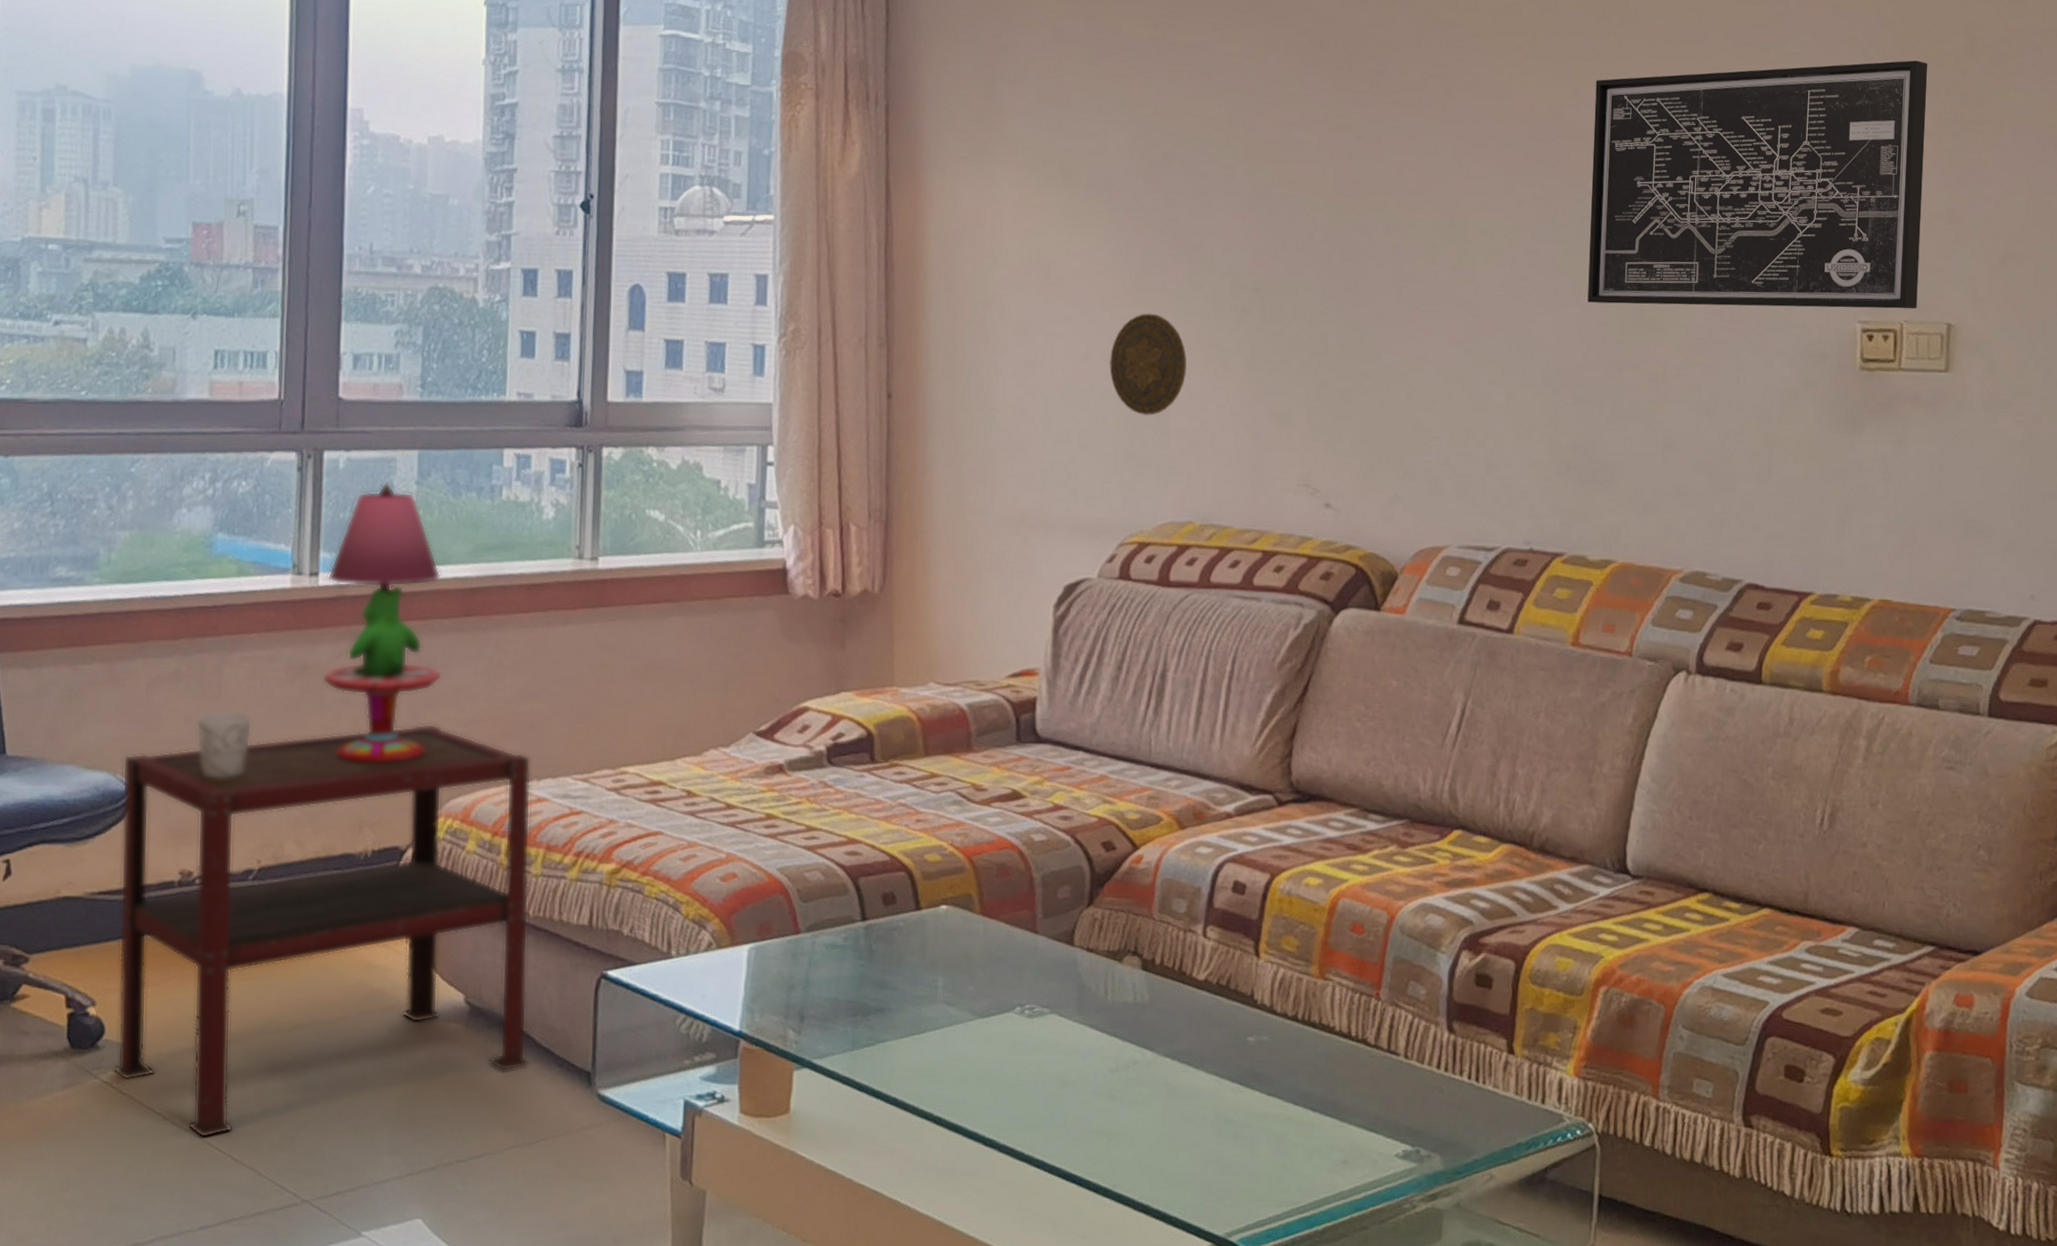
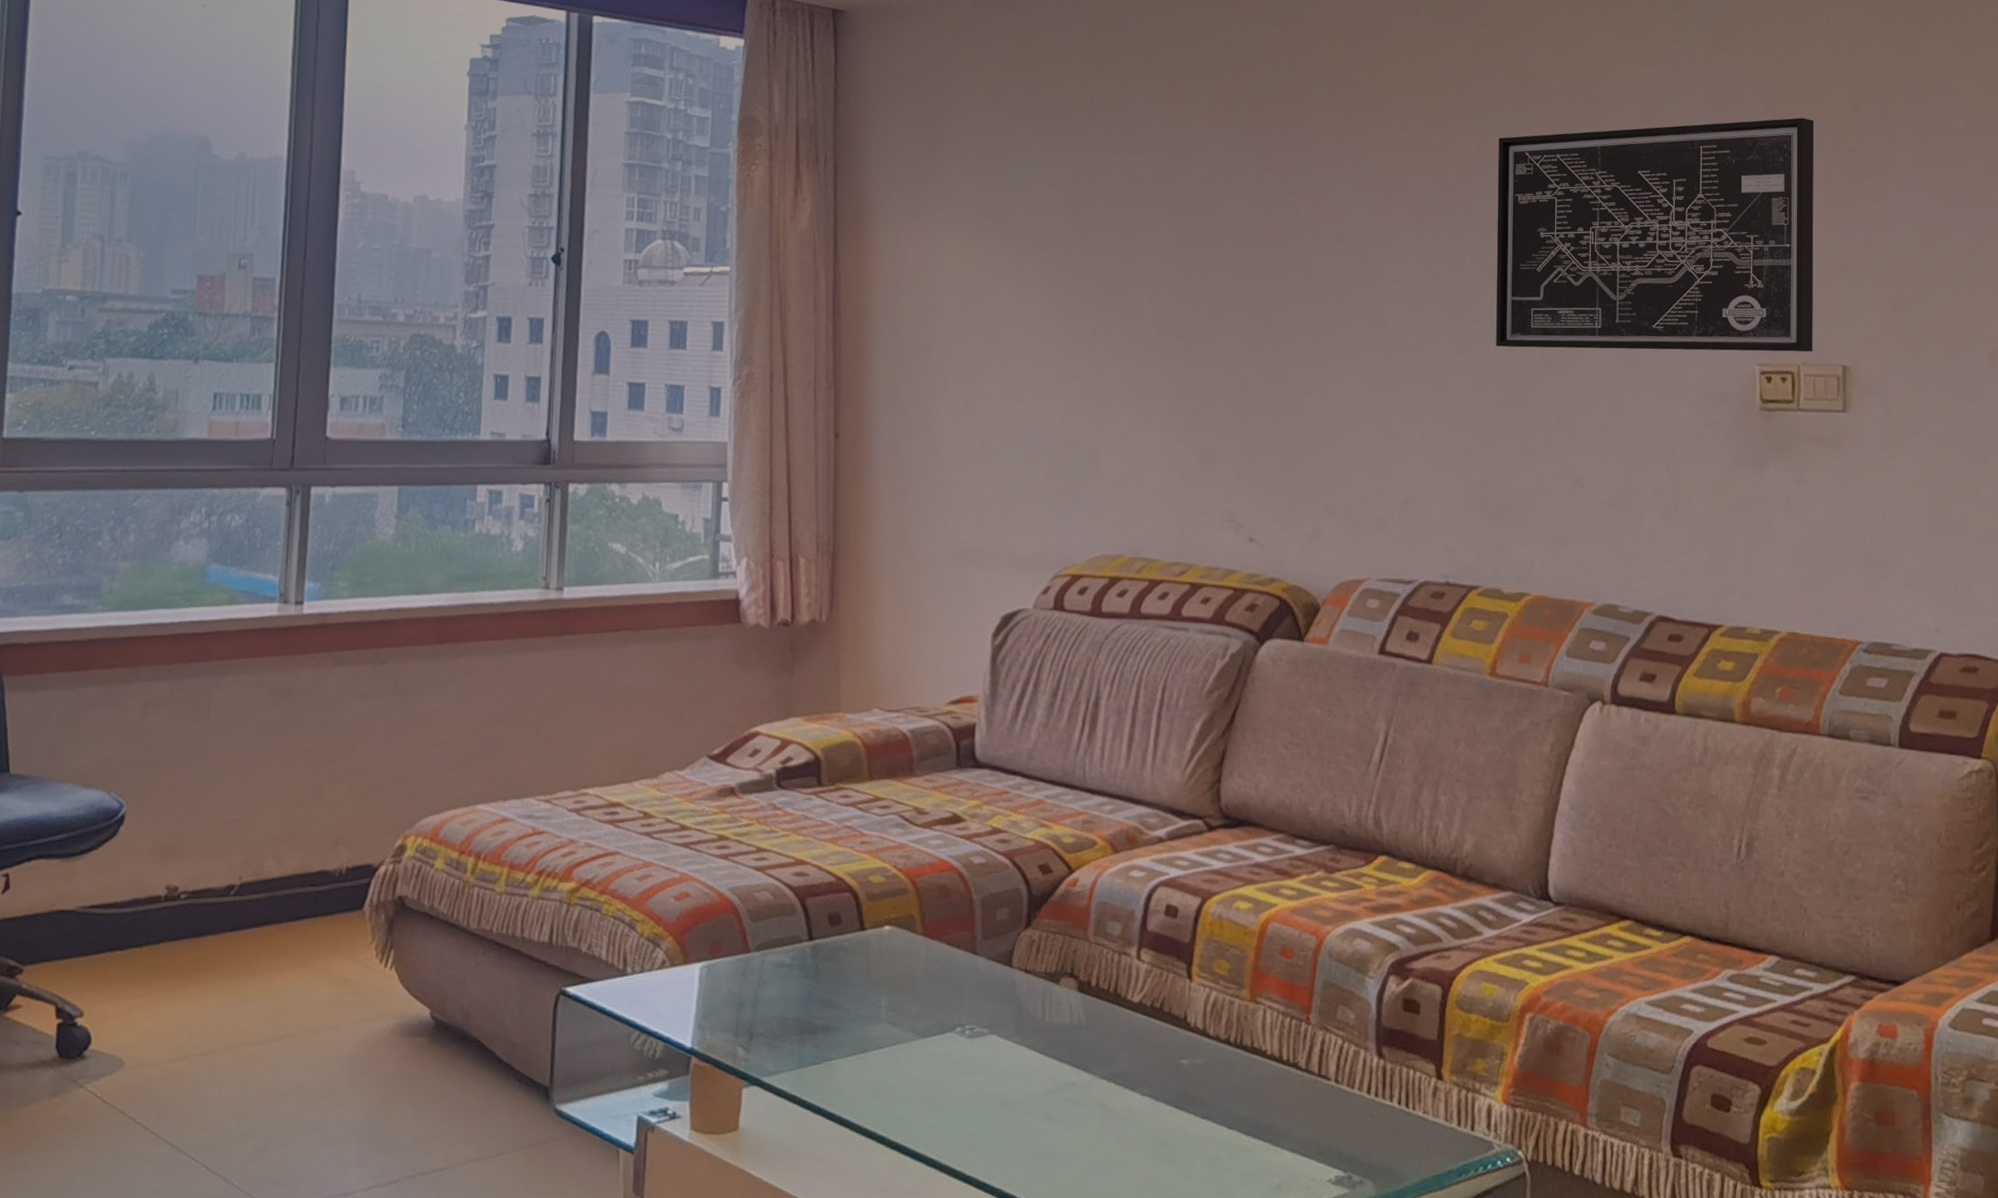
side table: present [113,723,532,1138] -> none [98,745,497,1148]
mug: present [196,710,252,779] -> none [185,732,238,798]
table lamp: present [321,482,443,764] -> none [303,516,417,784]
decorative plate: present [1109,313,1187,415] -> none [1042,357,1116,454]

